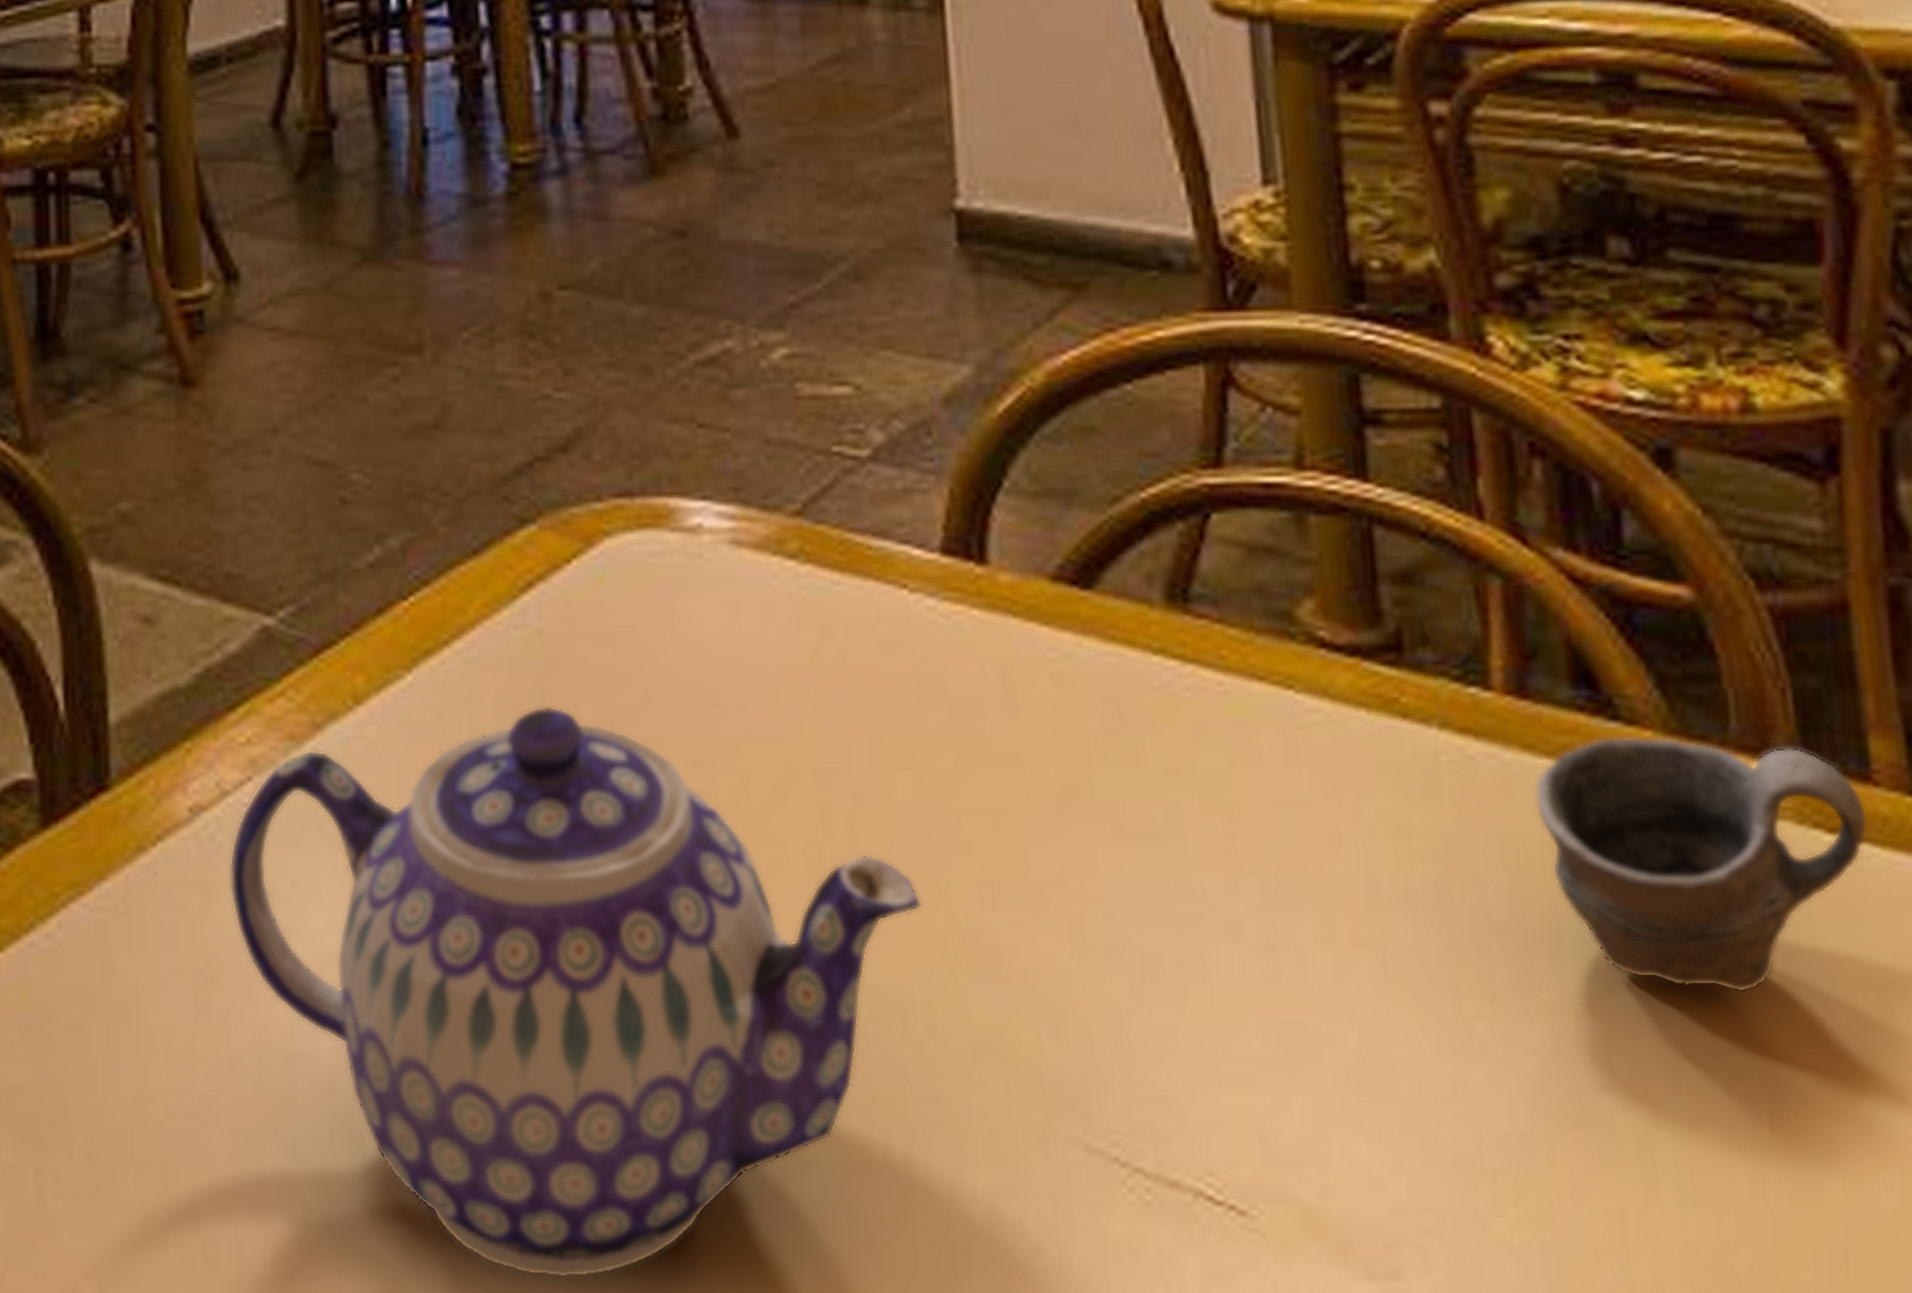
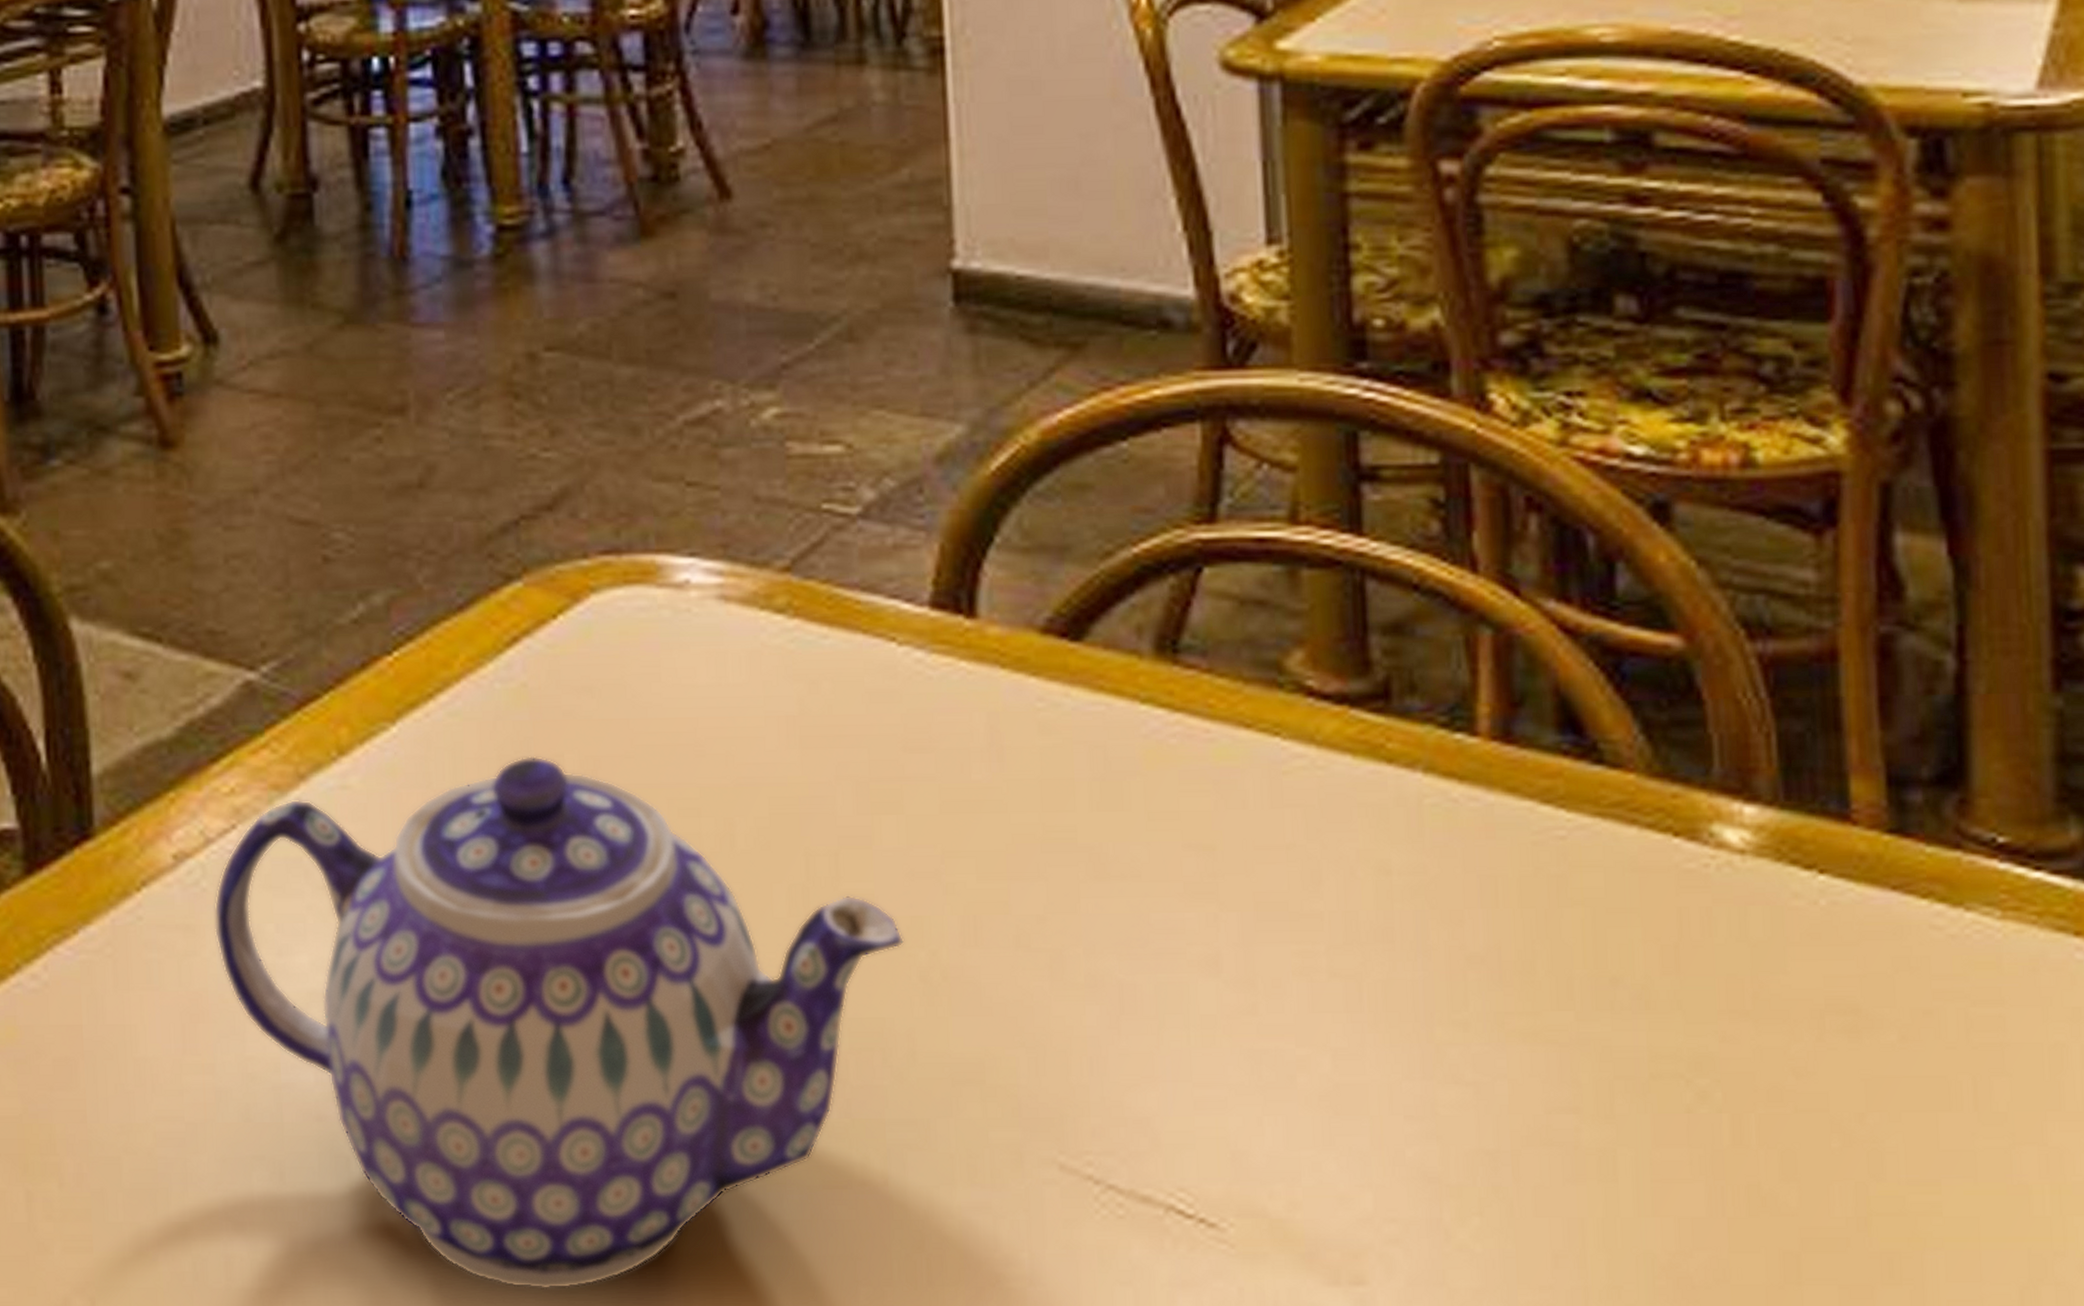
cup: present [1534,737,1869,994] -> none [1515,779,1845,1020]

